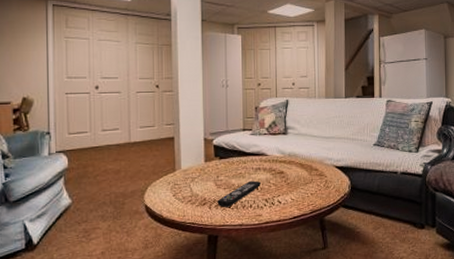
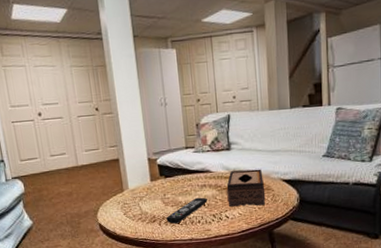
tissue box: none [281,154,319,192] -> present [226,169,266,207]

